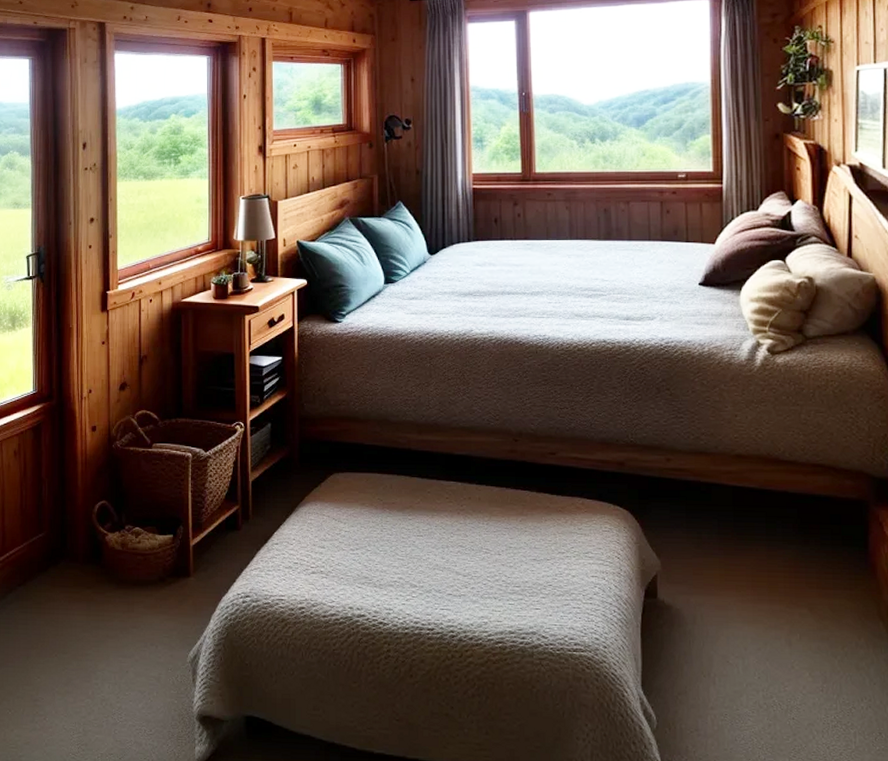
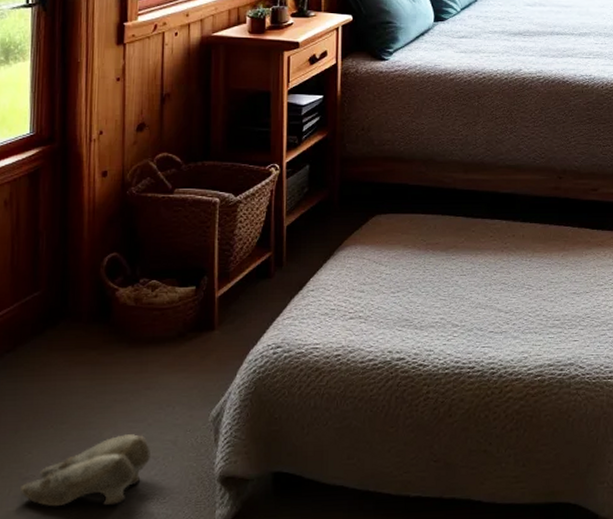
slippers: none [32,668,139,733] -> present [21,434,151,507]

